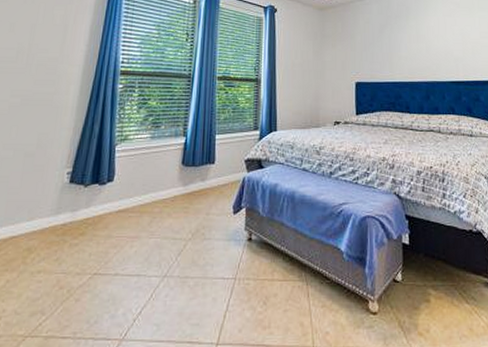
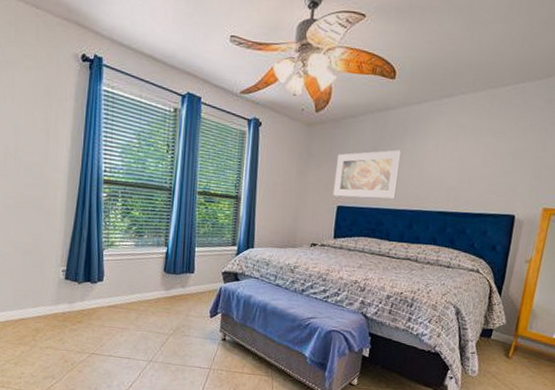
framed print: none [350,27,409,73] -> present [333,150,402,199]

